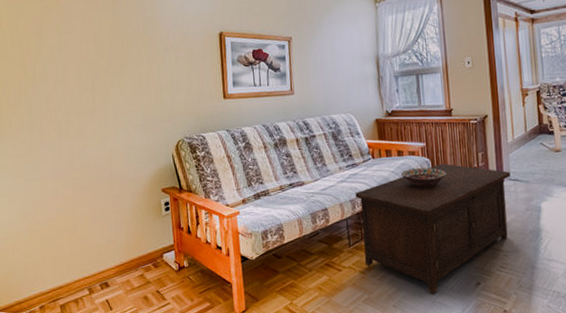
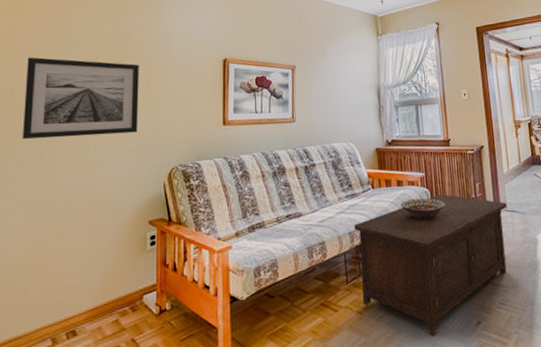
wall art: none [34,36,143,115] -> present [21,57,139,140]

